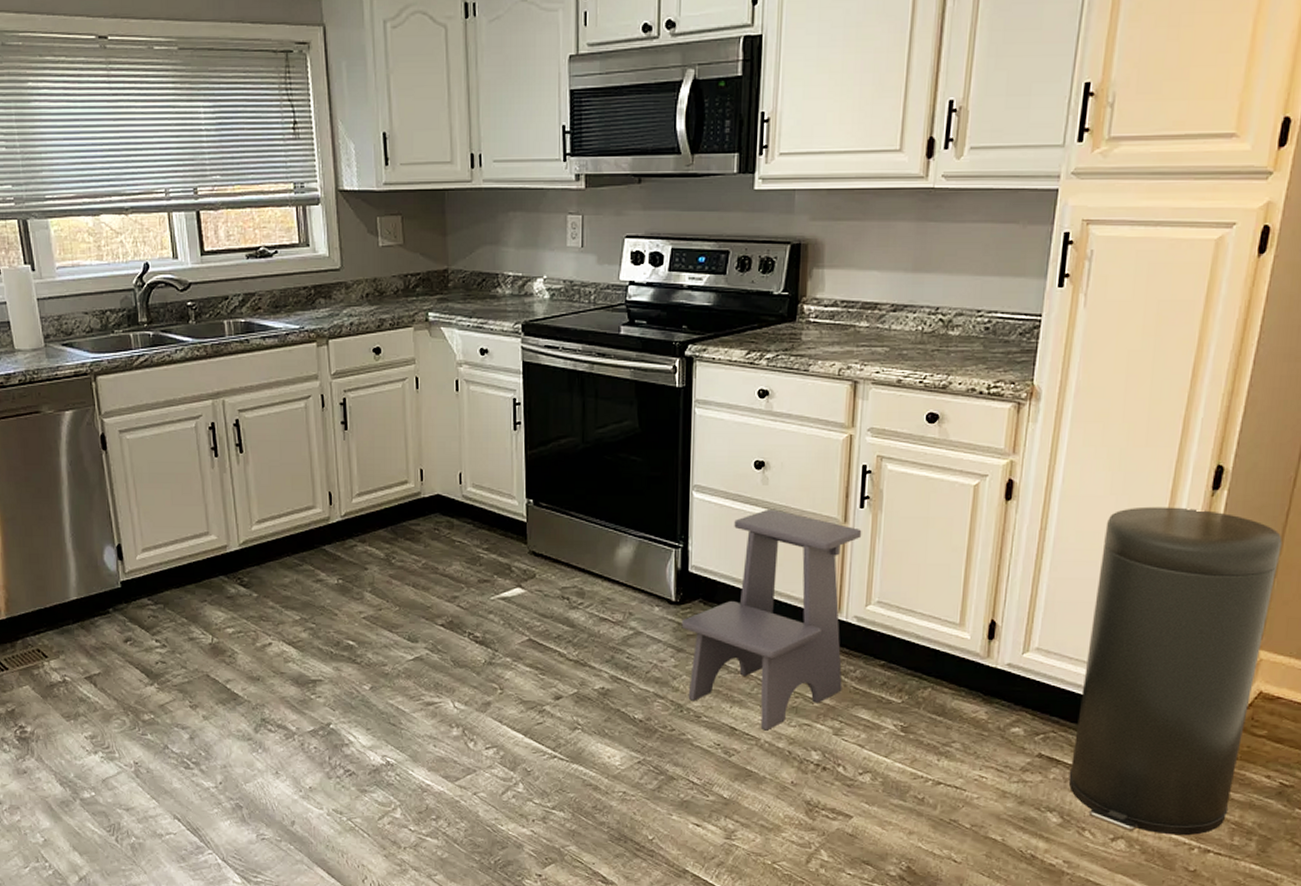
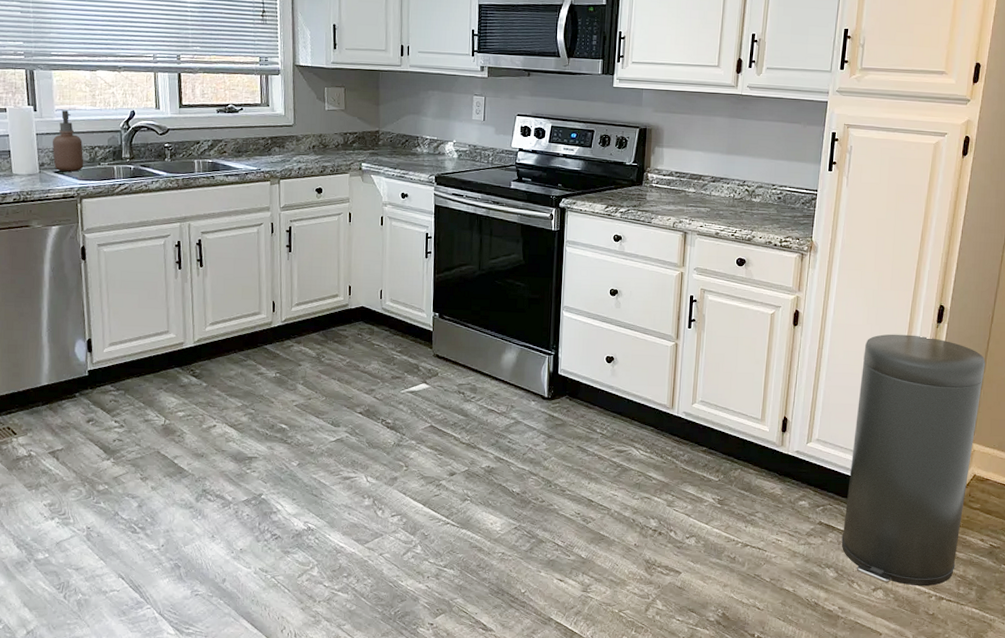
soap dispenser: none [56,268,95,343] -> present [52,110,84,172]
step stool: present [681,509,862,731] -> none [552,326,690,503]

